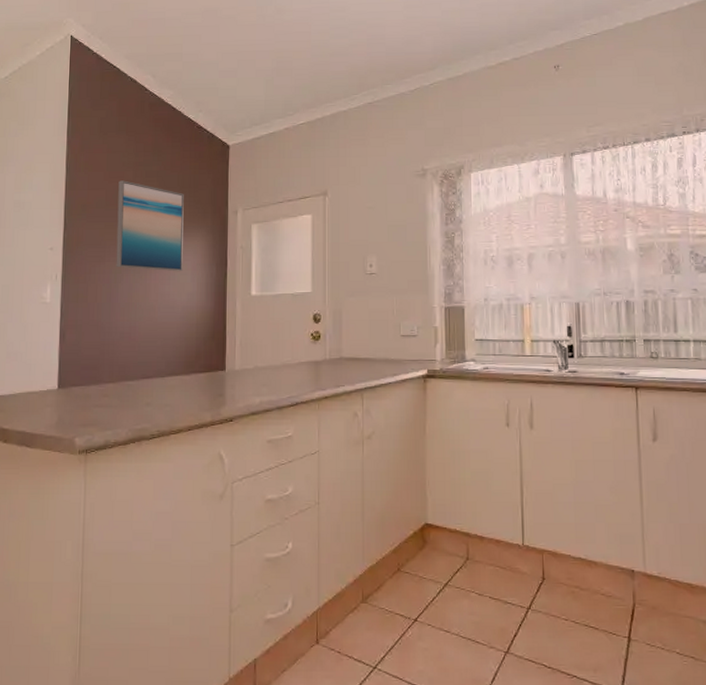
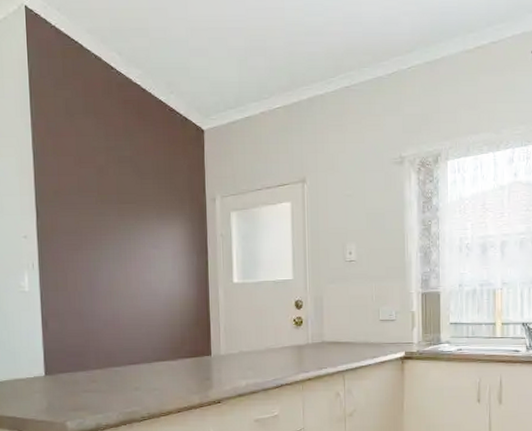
wall art: present [116,180,184,272] -> none [90,166,163,260]

